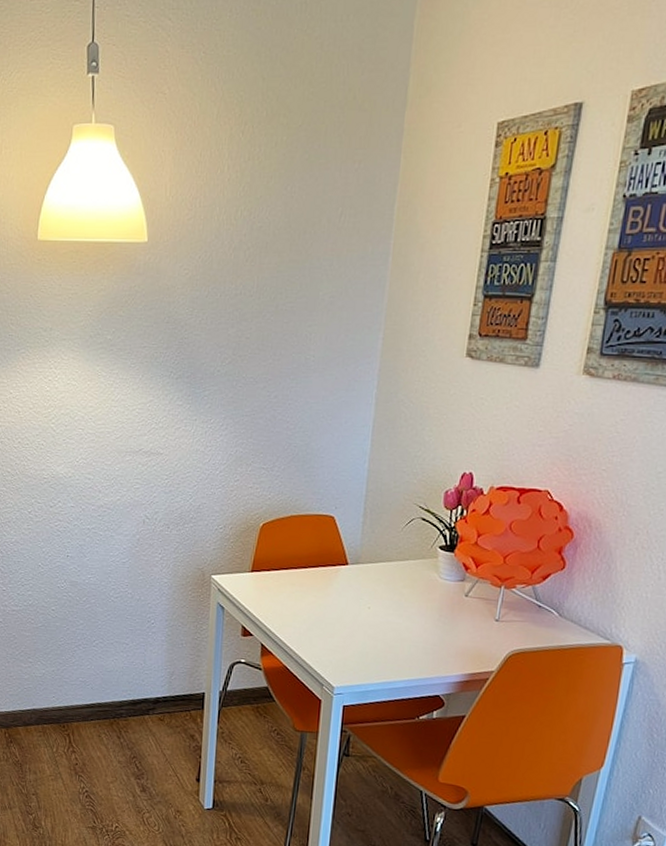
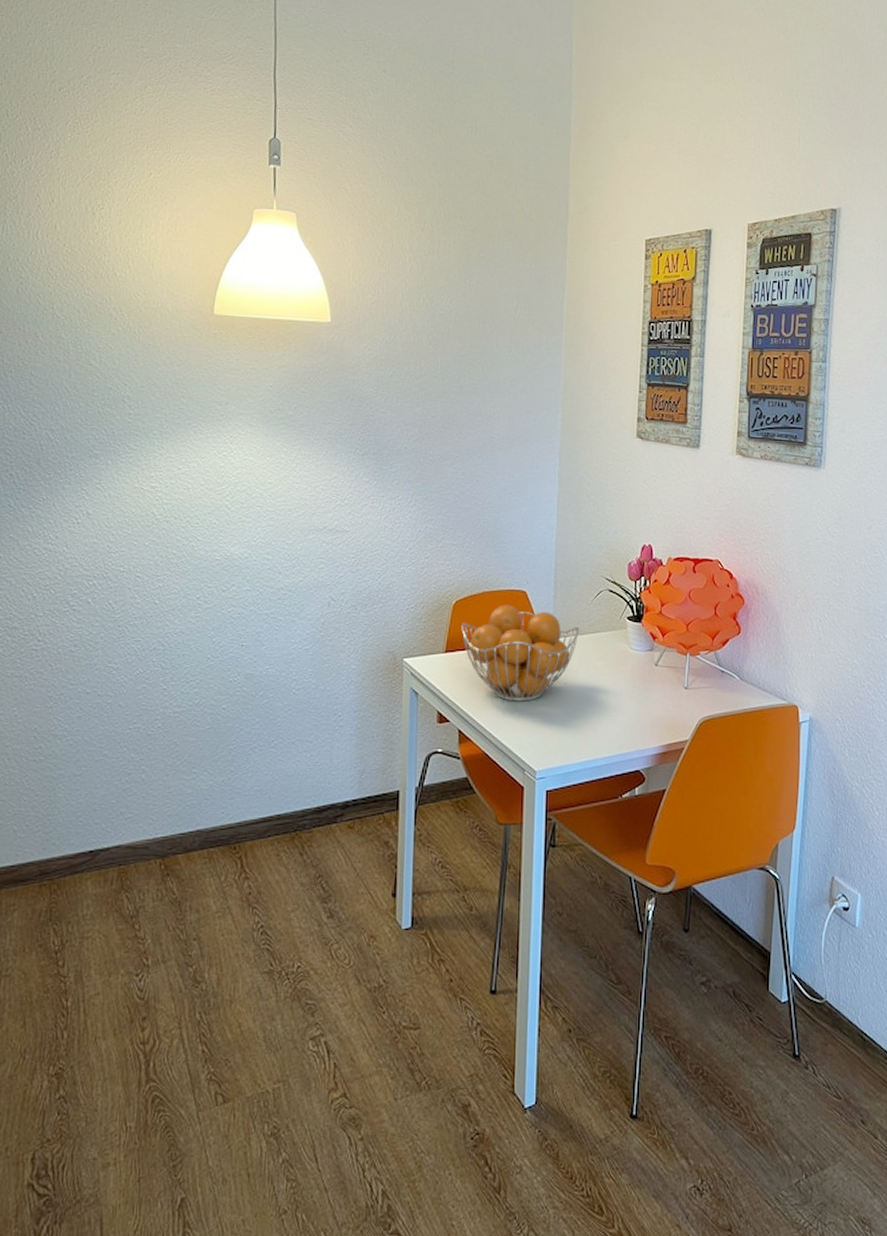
fruit basket: none [267,529,388,623] -> present [461,605,580,702]

